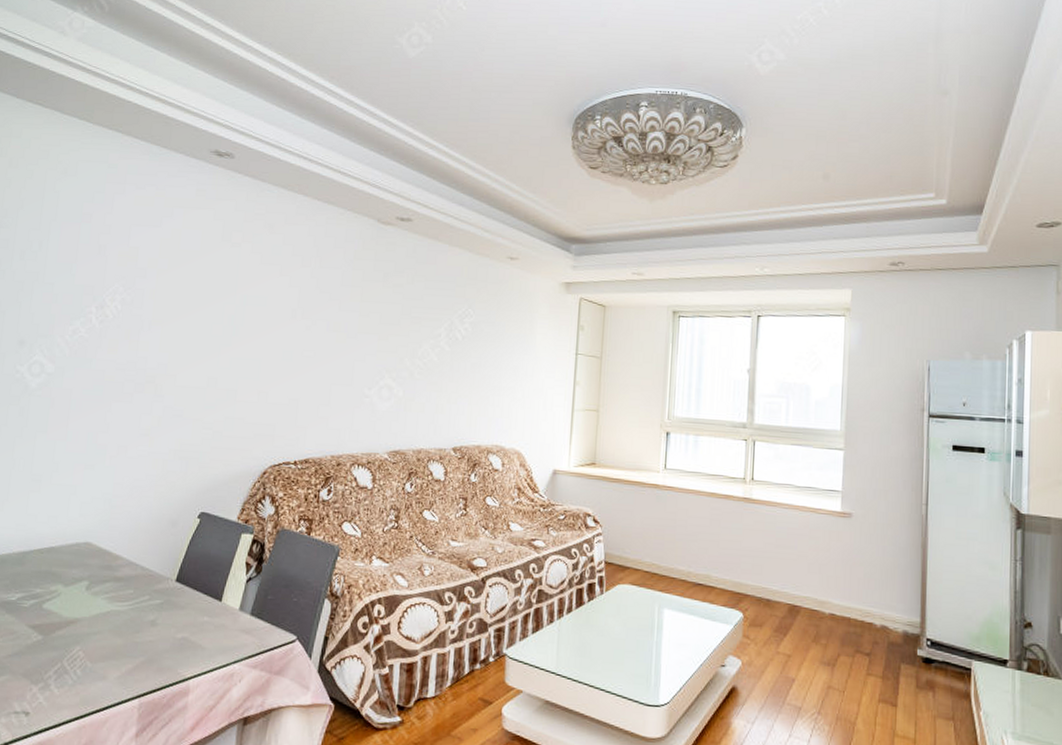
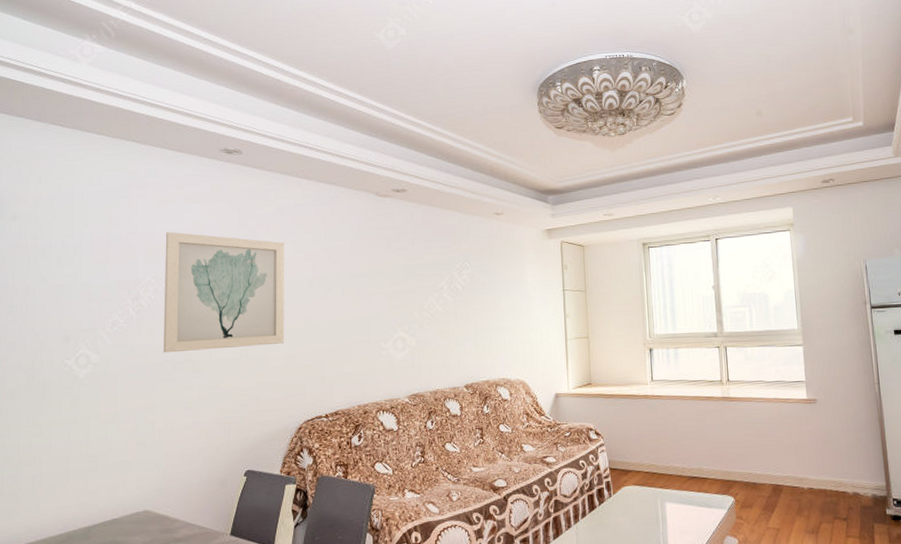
wall art: none [124,237,270,376] -> present [164,232,285,353]

